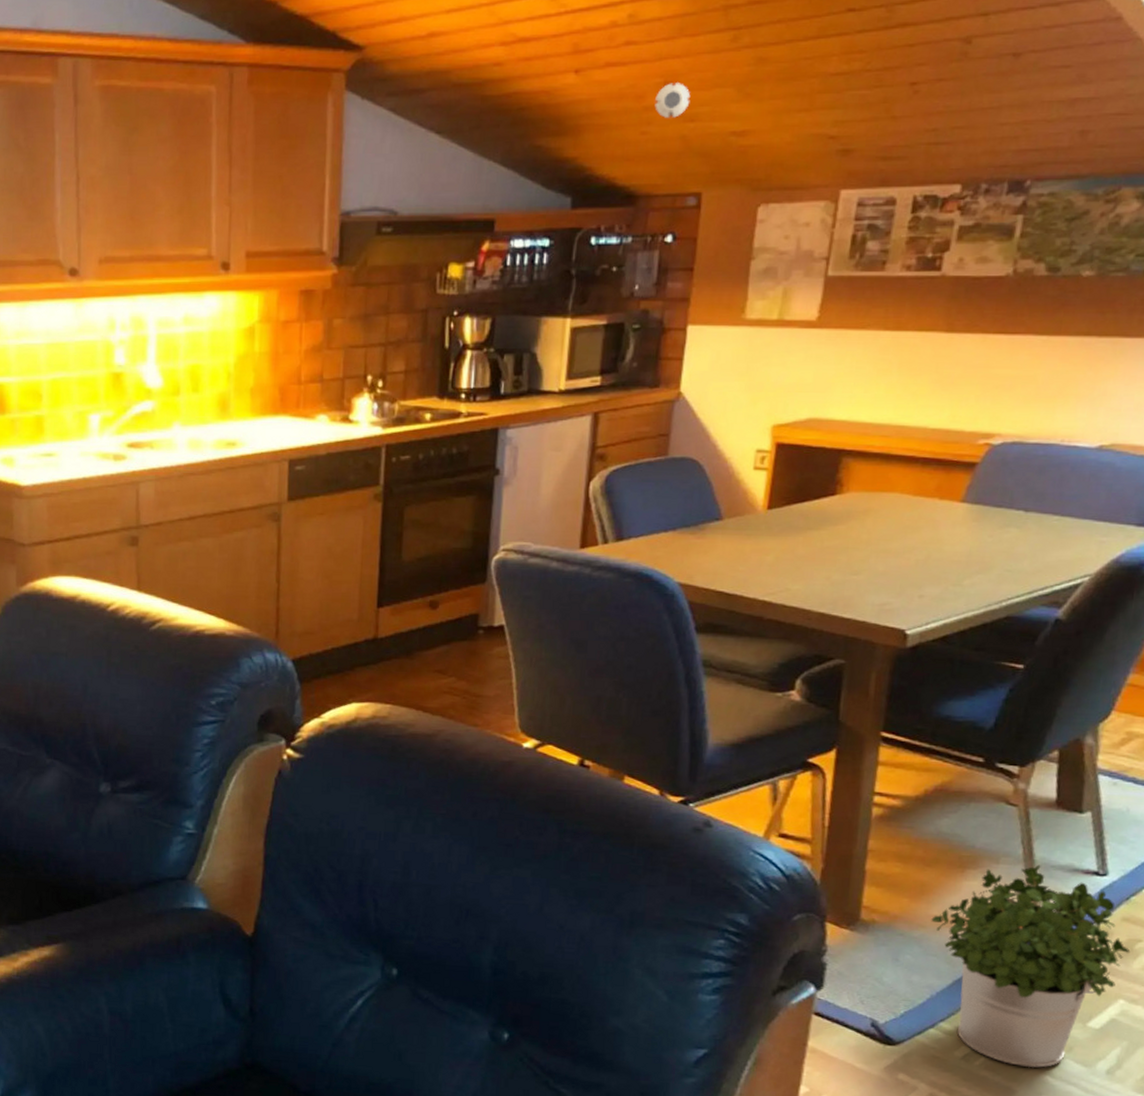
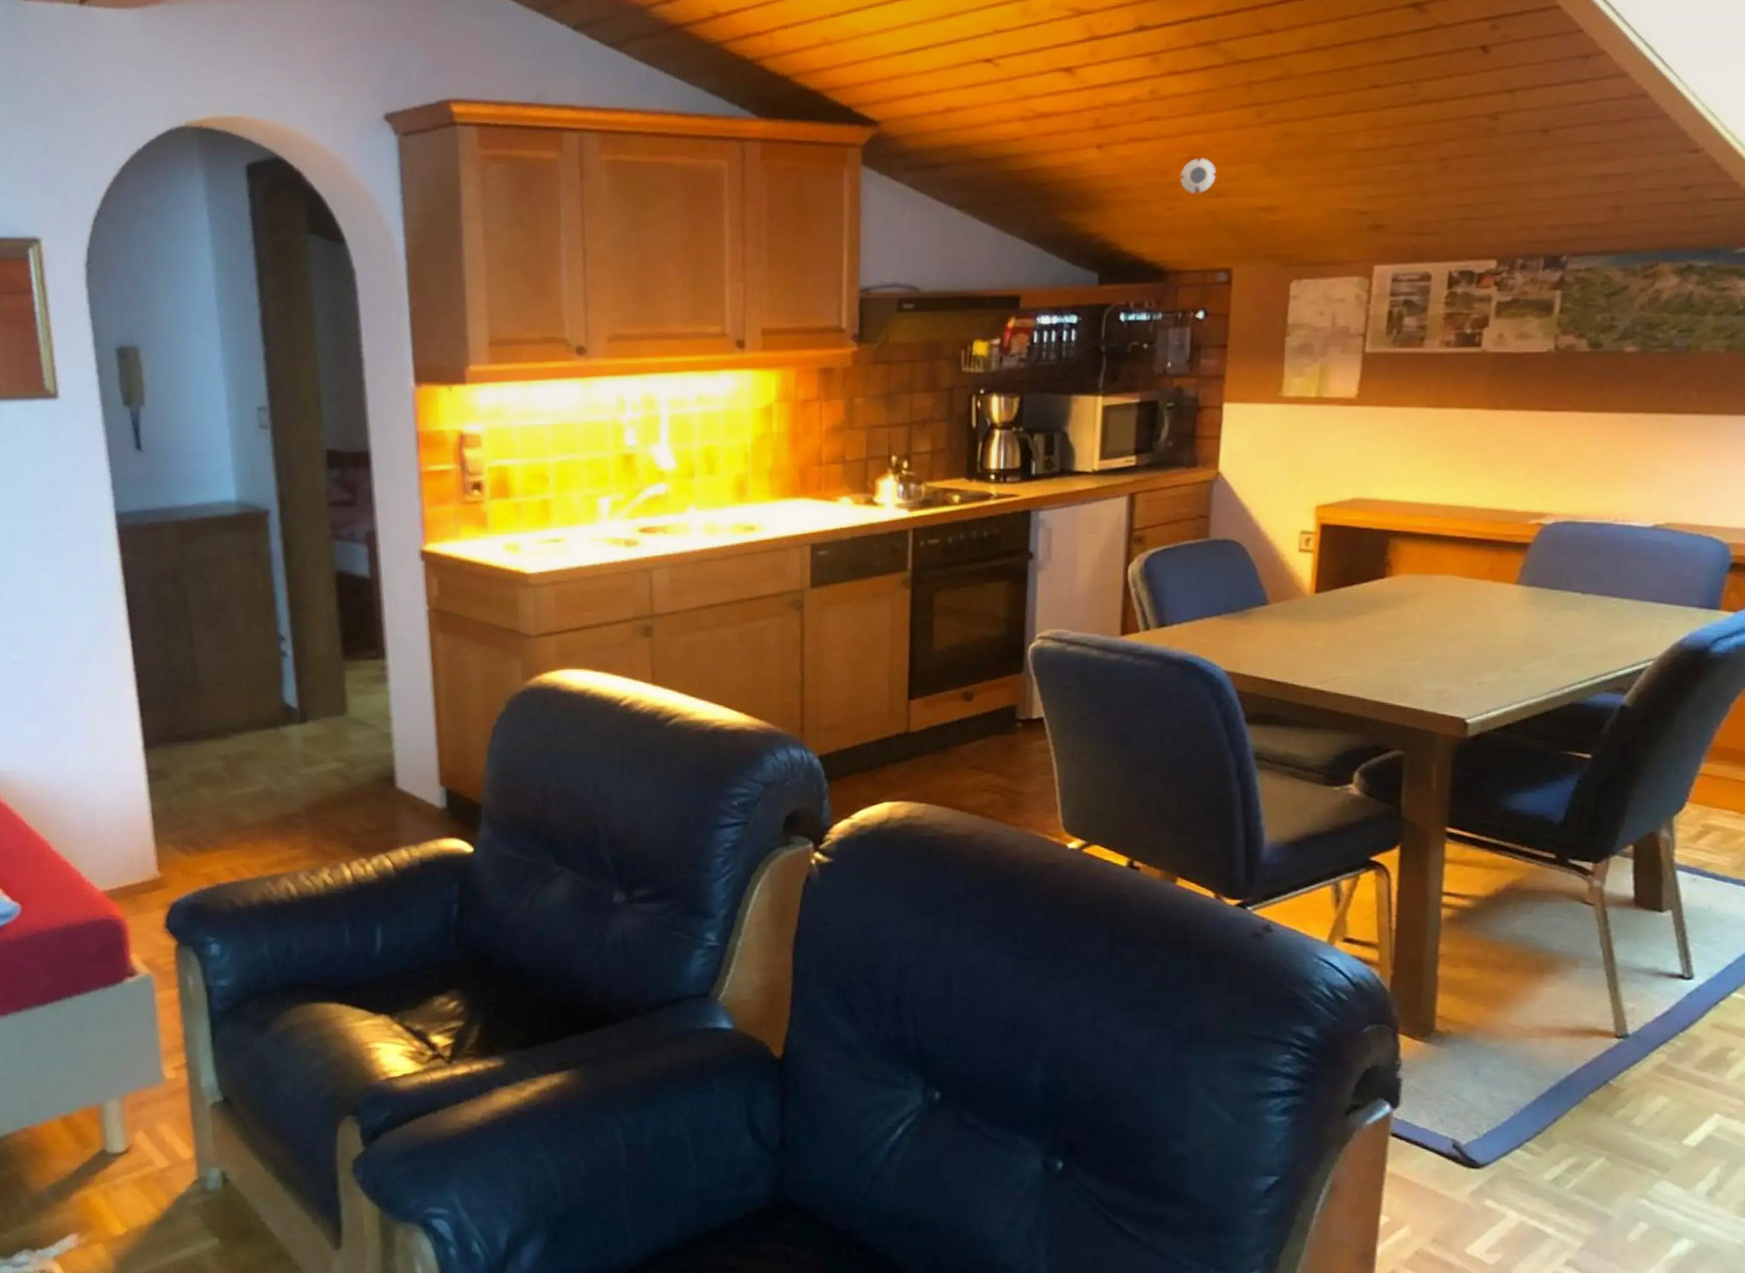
potted plant: present [931,864,1131,1068] -> none [1510,968,1723,1191]

